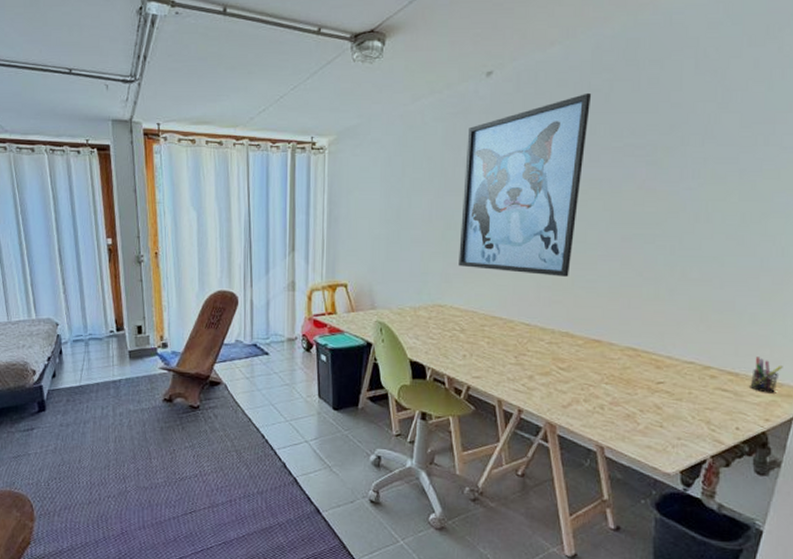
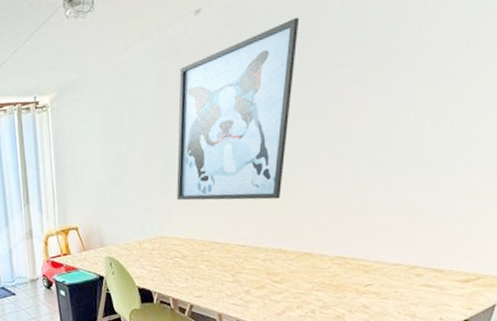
pen holder: present [750,357,783,393] -> none [454,253,488,285]

